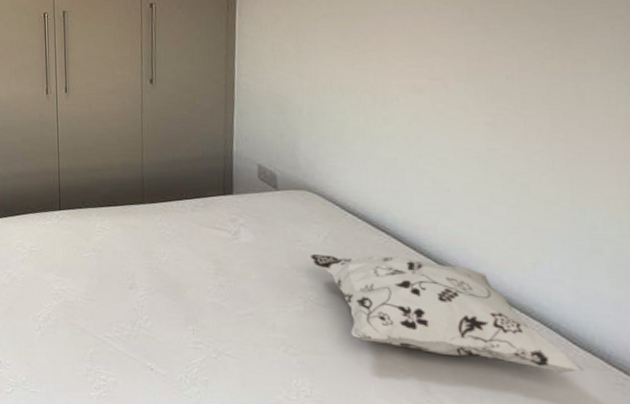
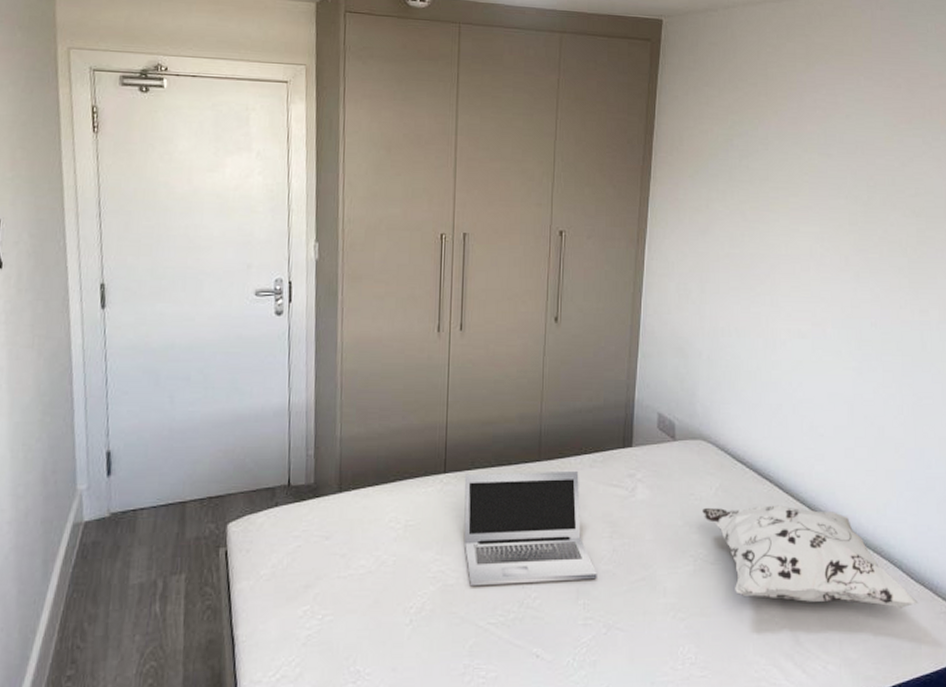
laptop: none [77,212,205,310] -> present [464,470,597,587]

